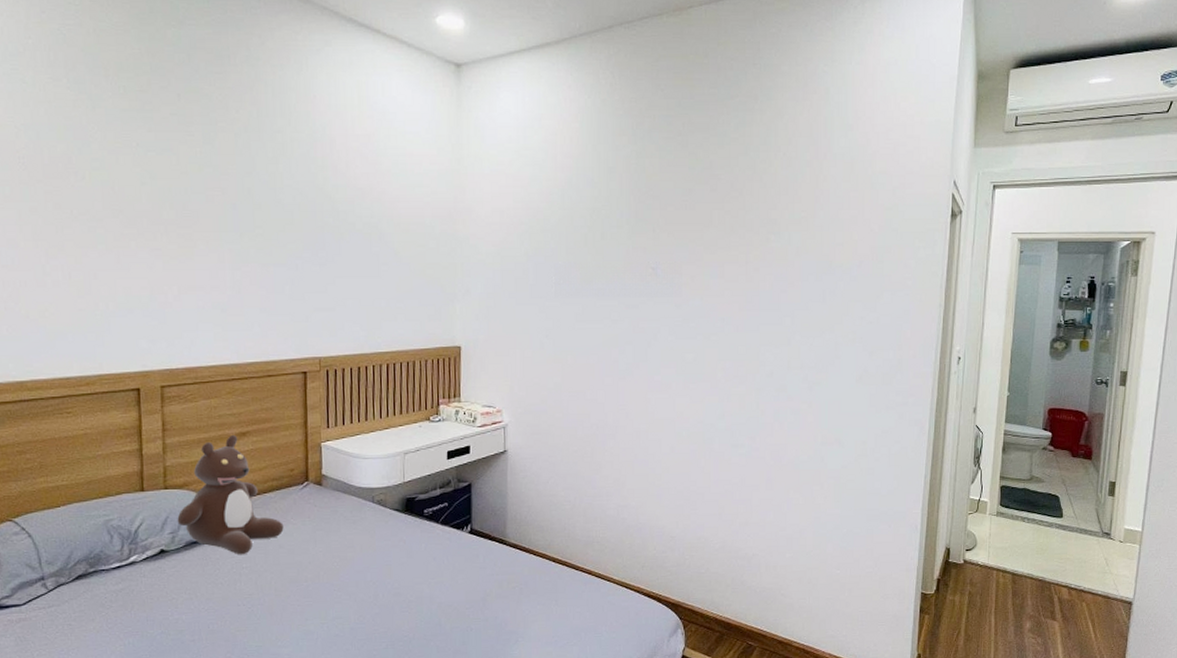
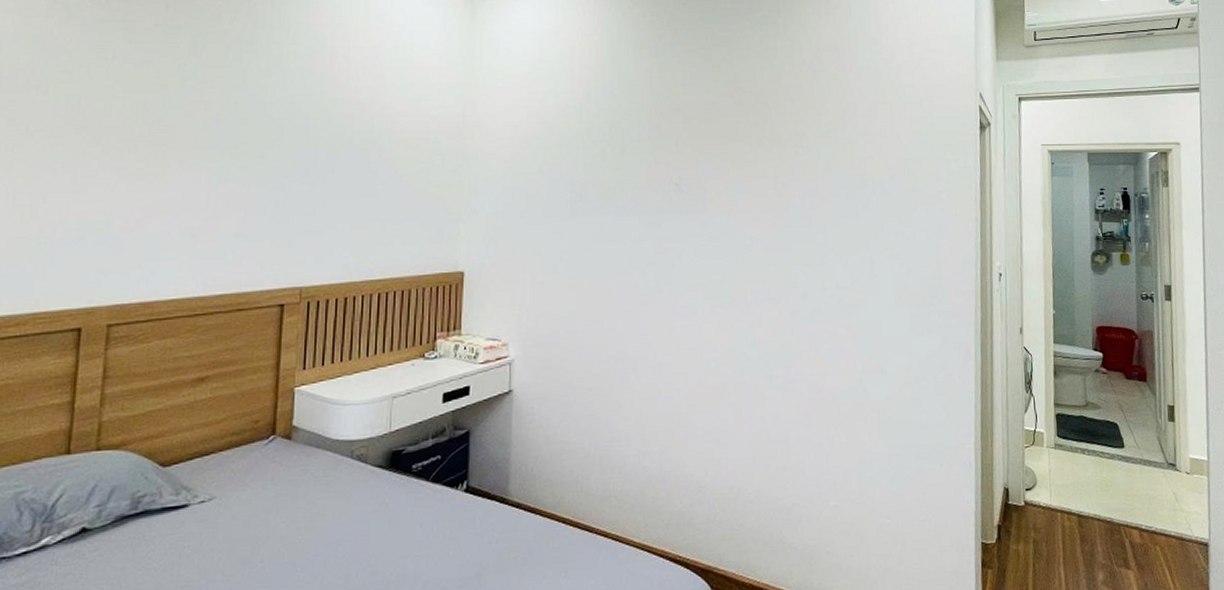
stuffed animal: present [177,435,284,555] -> none [107,381,240,531]

